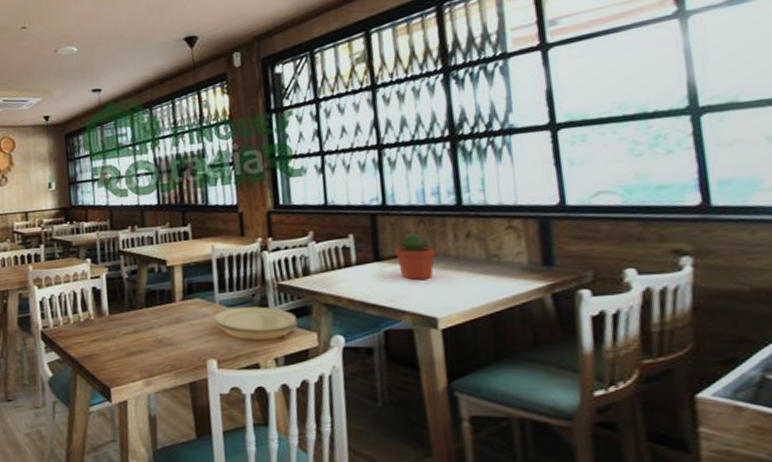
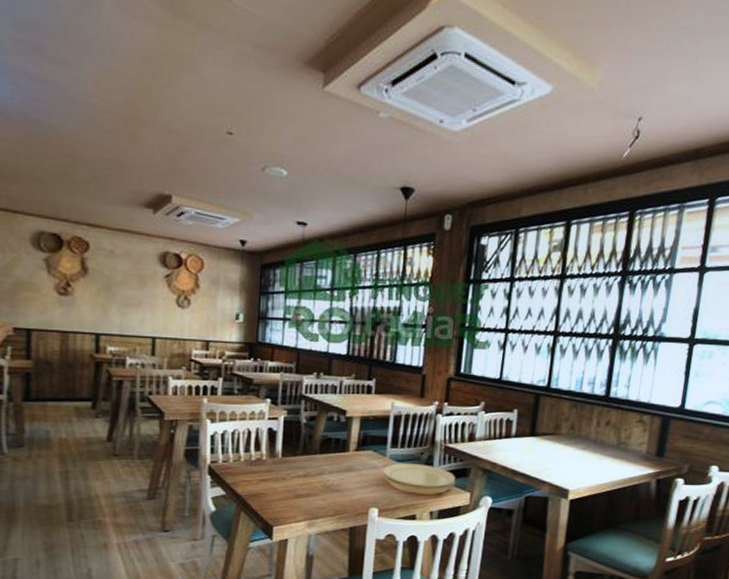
succulent plant: present [394,233,437,281] -> none [547,415,581,457]

